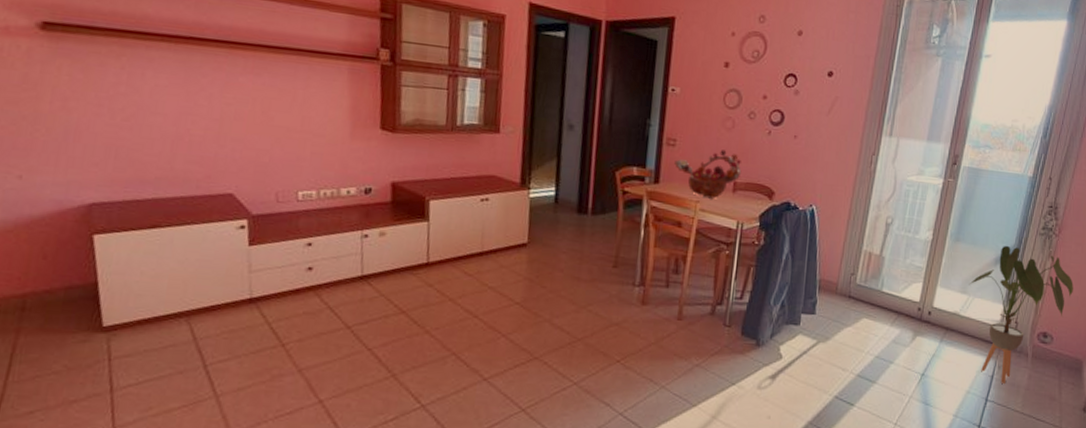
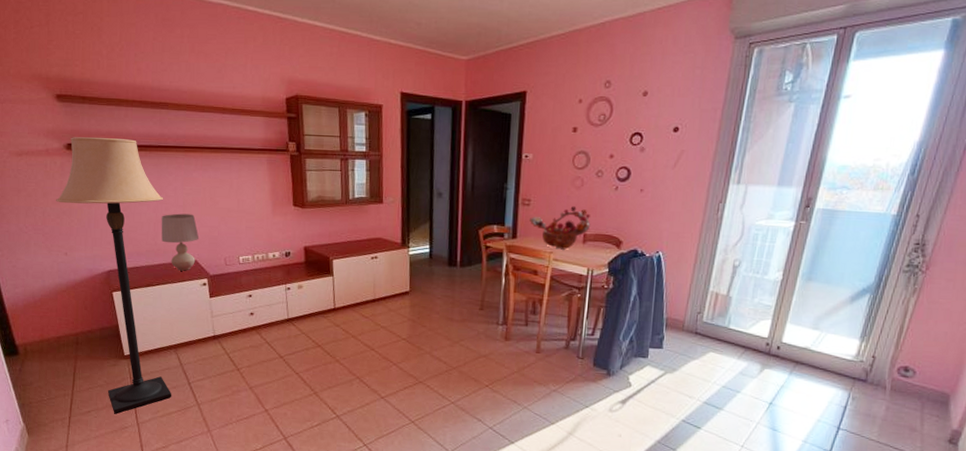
lamp: none [12,13,191,415] -> present [56,137,172,414]
table lamp: none [181,129,241,208] -> present [161,213,200,271]
house plant: present [969,245,1074,383] -> none [821,283,942,414]

